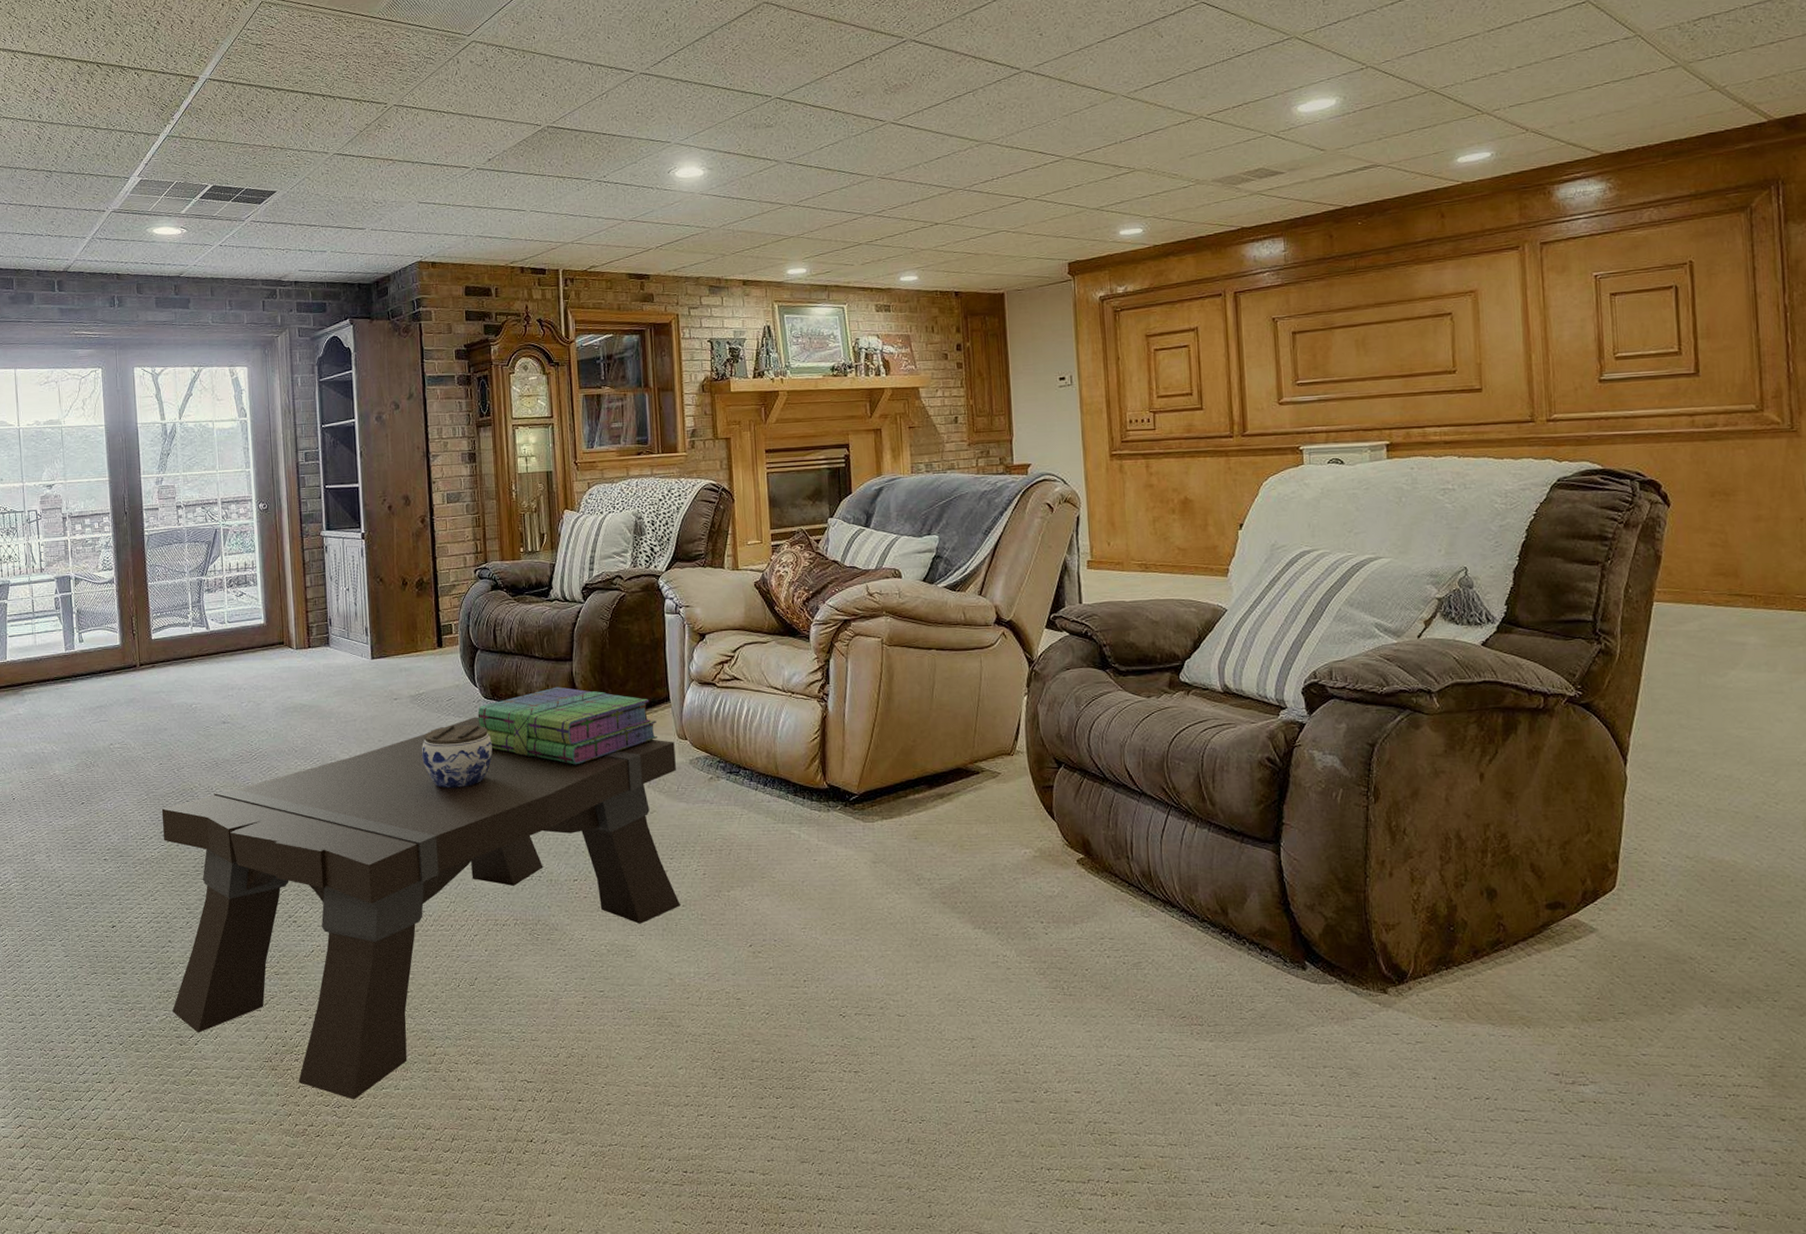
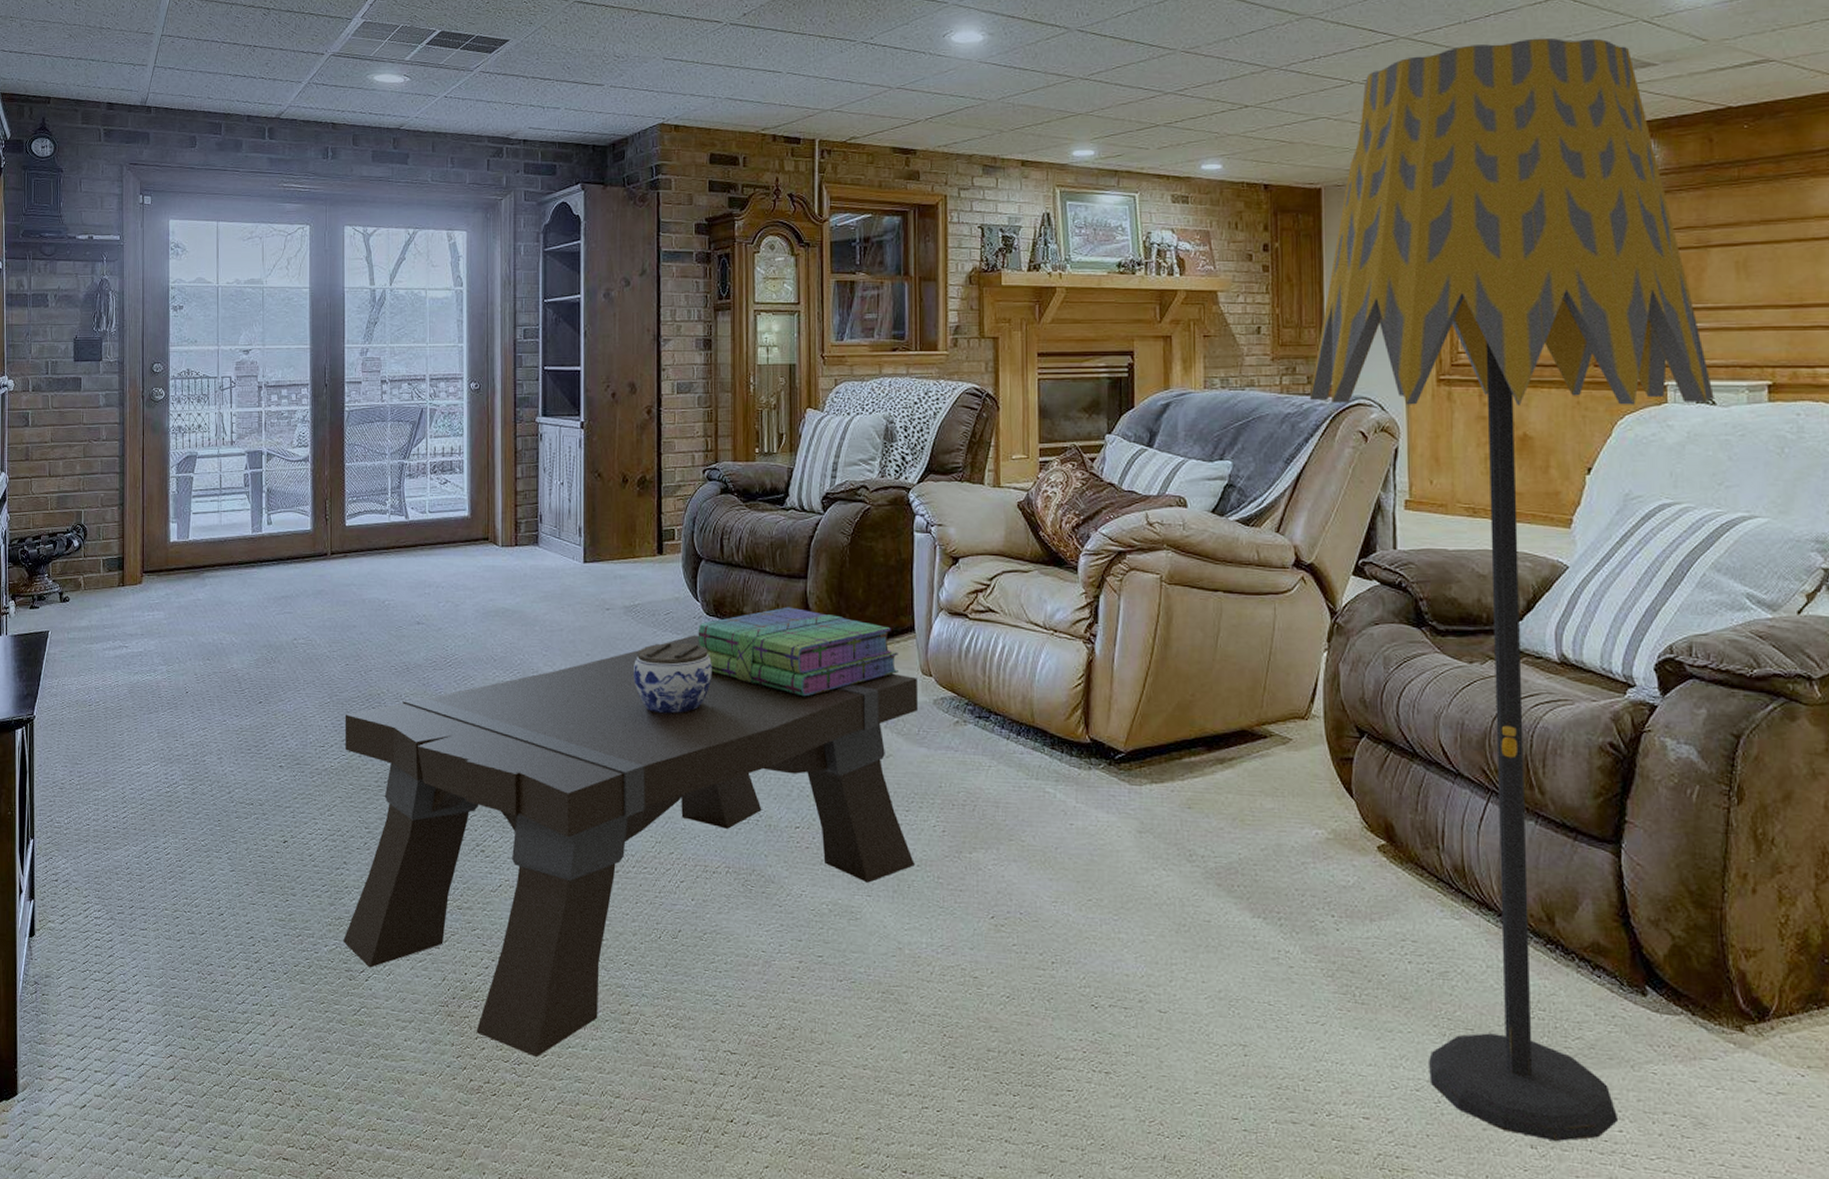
floor lamp: none [1002,152,1342,1099] -> present [1309,37,1714,1142]

